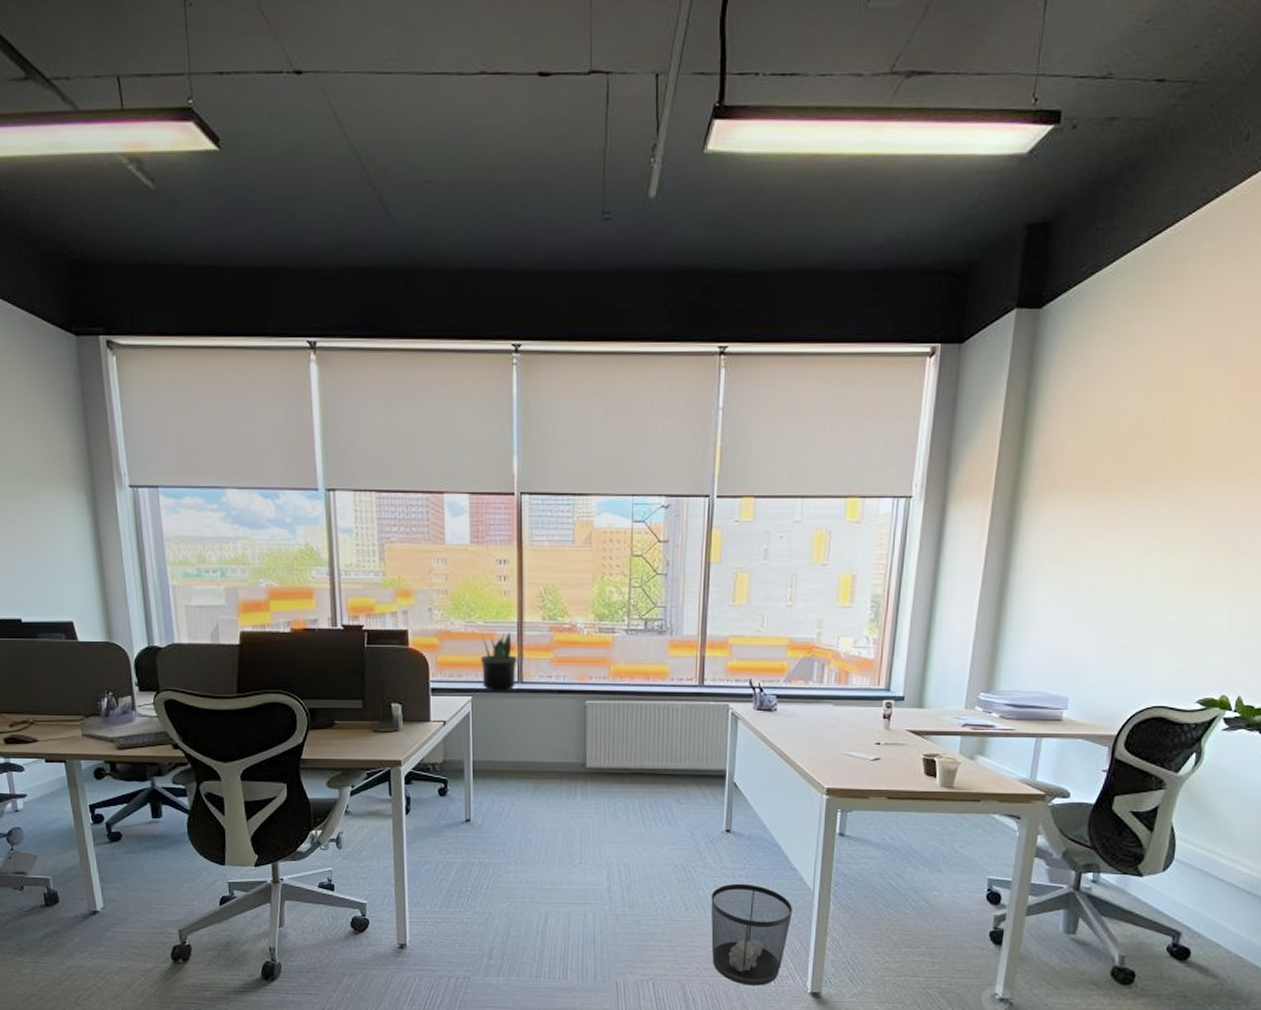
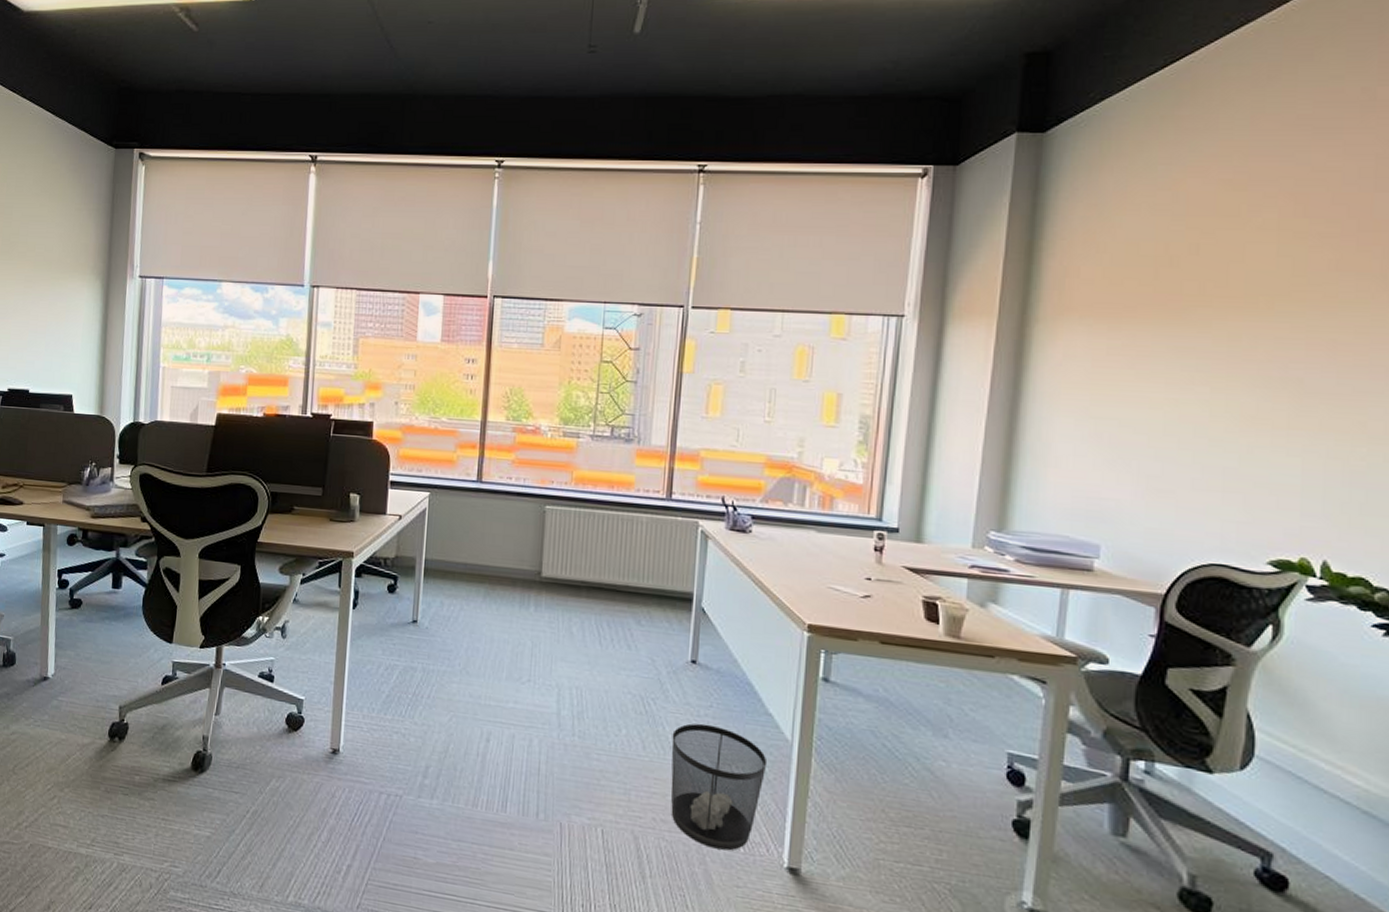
planter: present [480,631,518,690] -> none [441,429,479,488]

